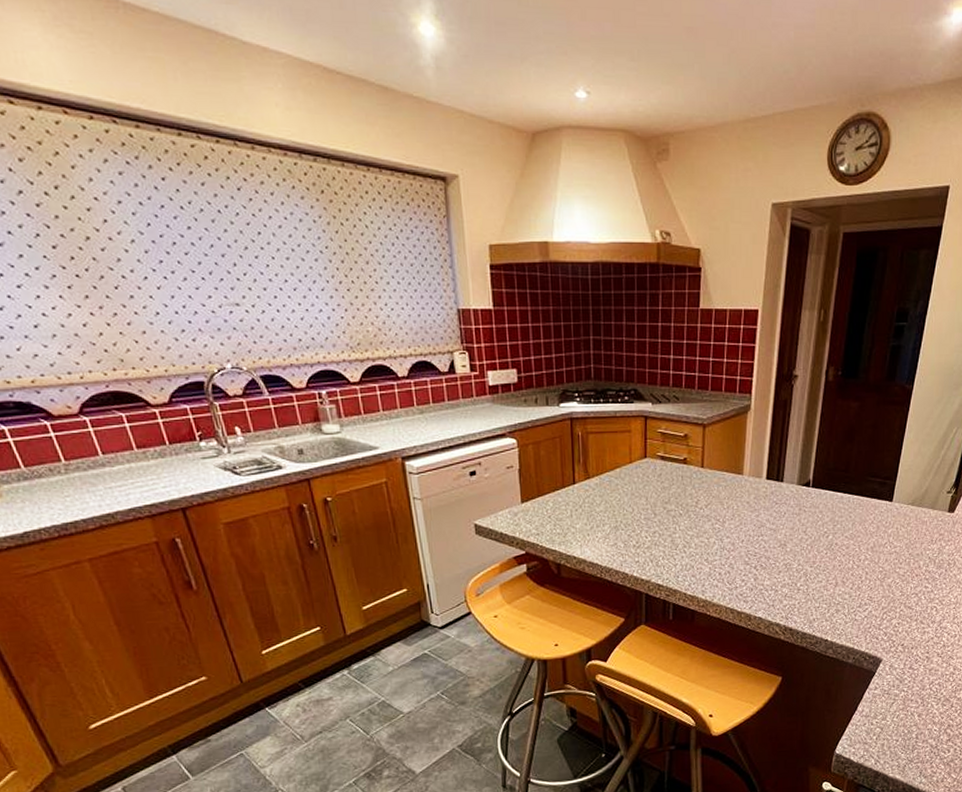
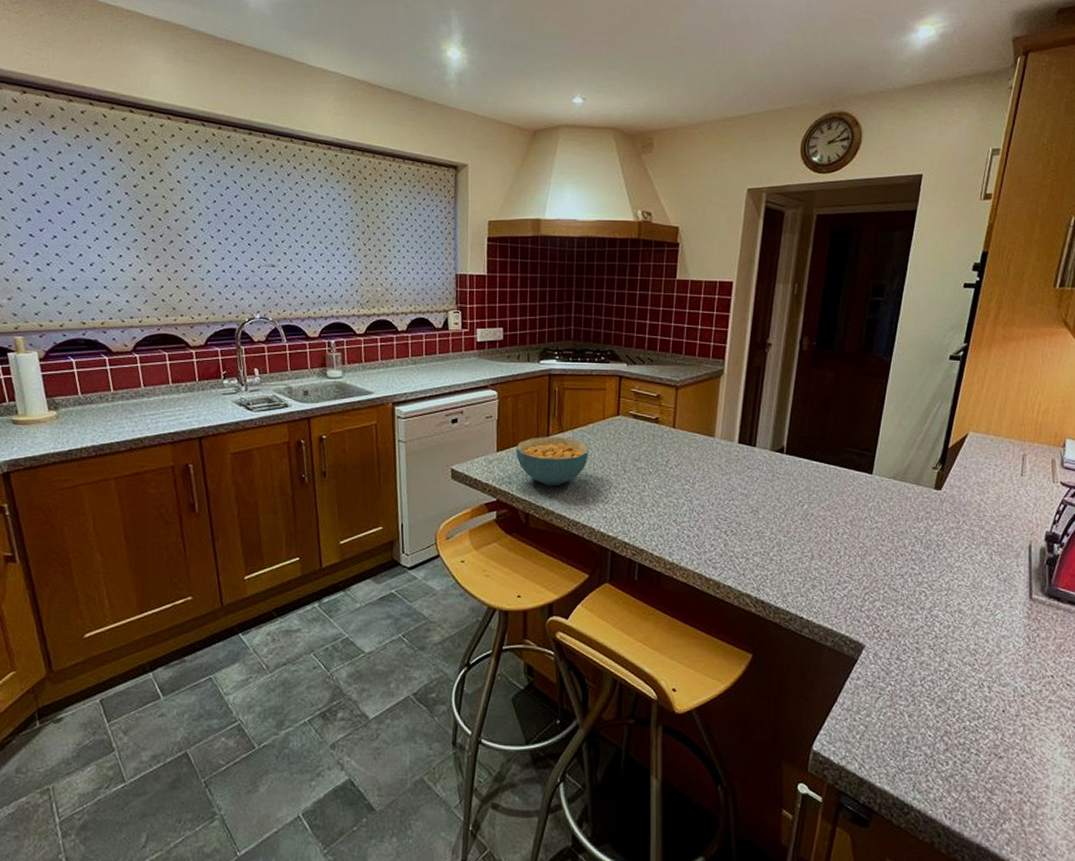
cereal bowl: none [541,484,618,535] -> present [516,437,590,487]

